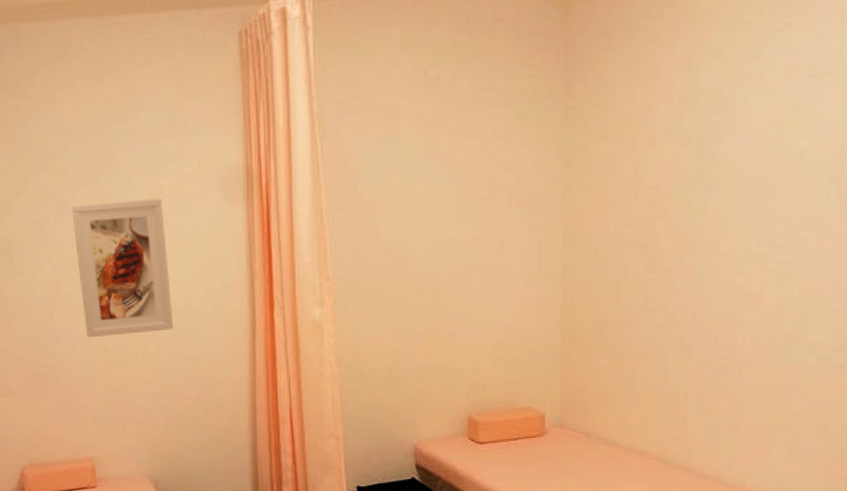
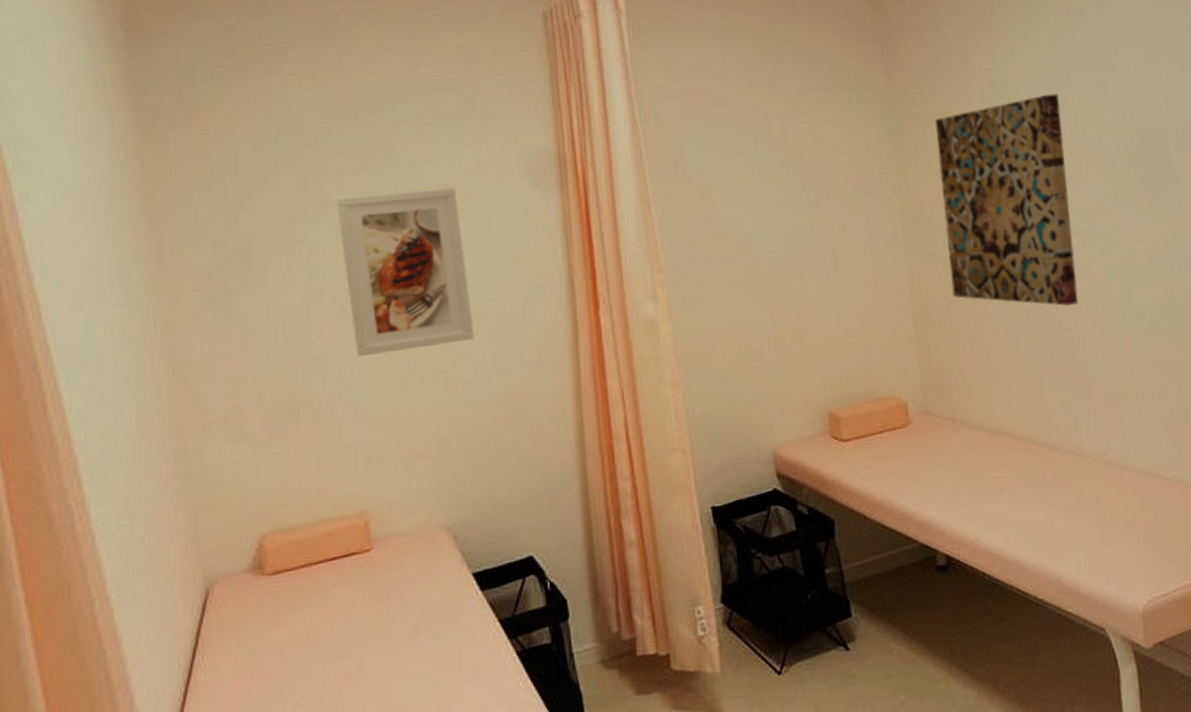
wall art: none [605,104,760,334] -> present [935,93,1078,306]

